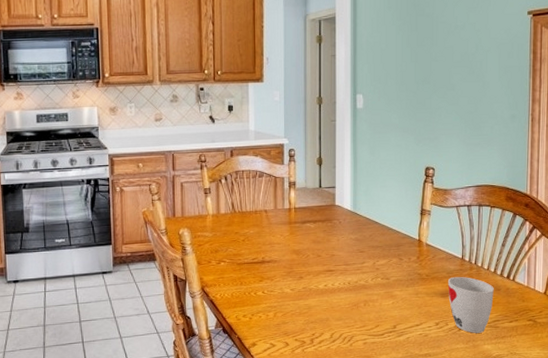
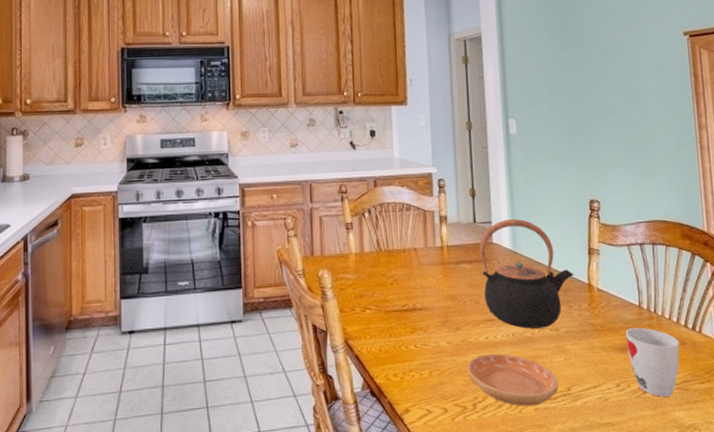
saucer: none [307,298,386,341] -> present [467,353,559,407]
teapot: none [323,184,406,278] -> present [479,218,574,329]

